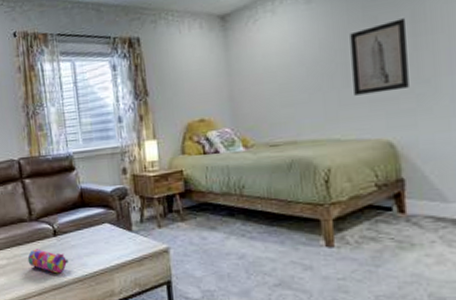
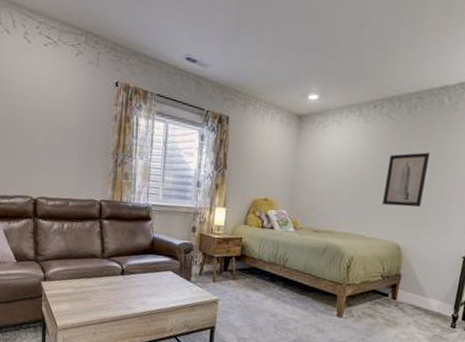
pencil case: present [27,249,69,274] -> none [93,283,131,308]

